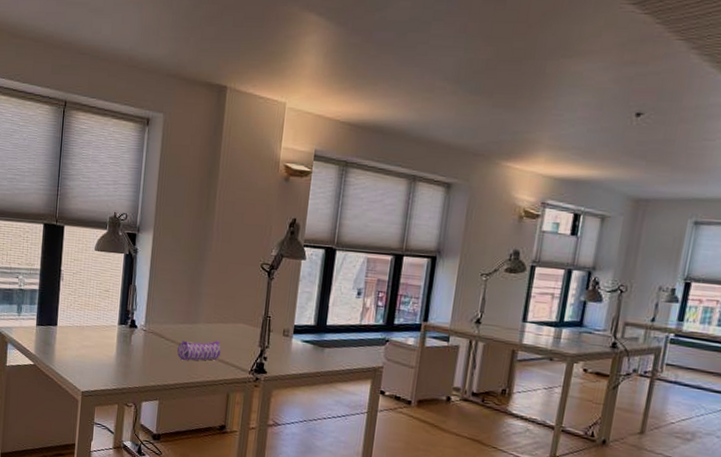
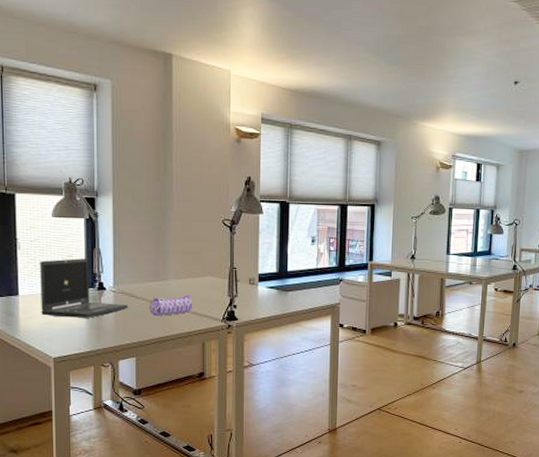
laptop: none [75,293,157,355] -> present [40,258,129,318]

